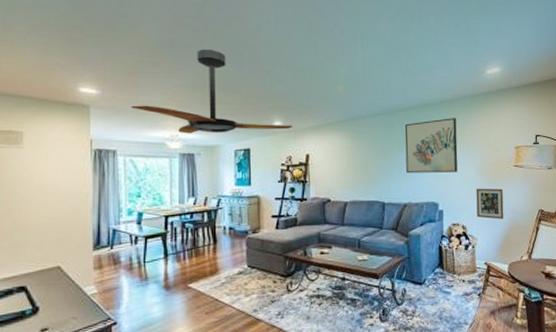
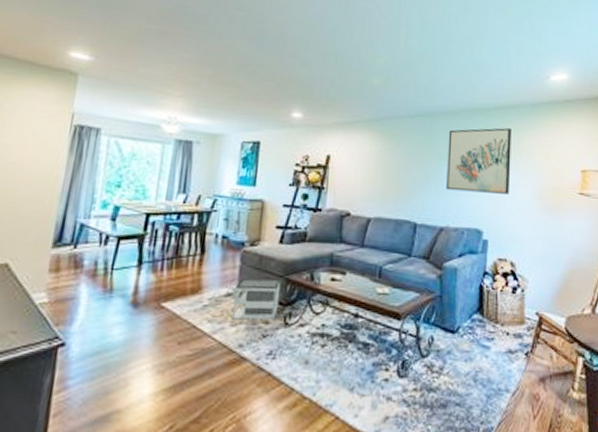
ceiling fan: present [130,49,292,134] -> none [126,21,314,123]
architectural model: none [244,257,281,292] -> present [231,277,282,320]
picture frame: present [476,188,504,219] -> none [530,216,564,259]

